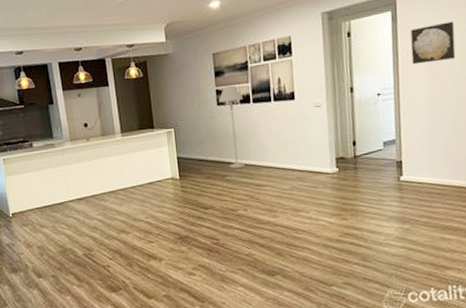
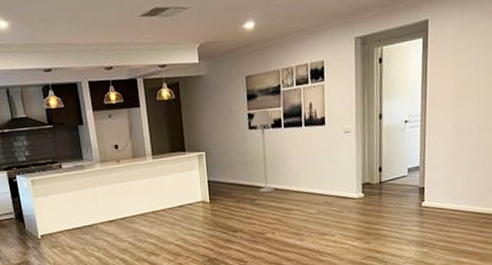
wall art: present [410,21,456,65] -> none [439,50,482,93]

